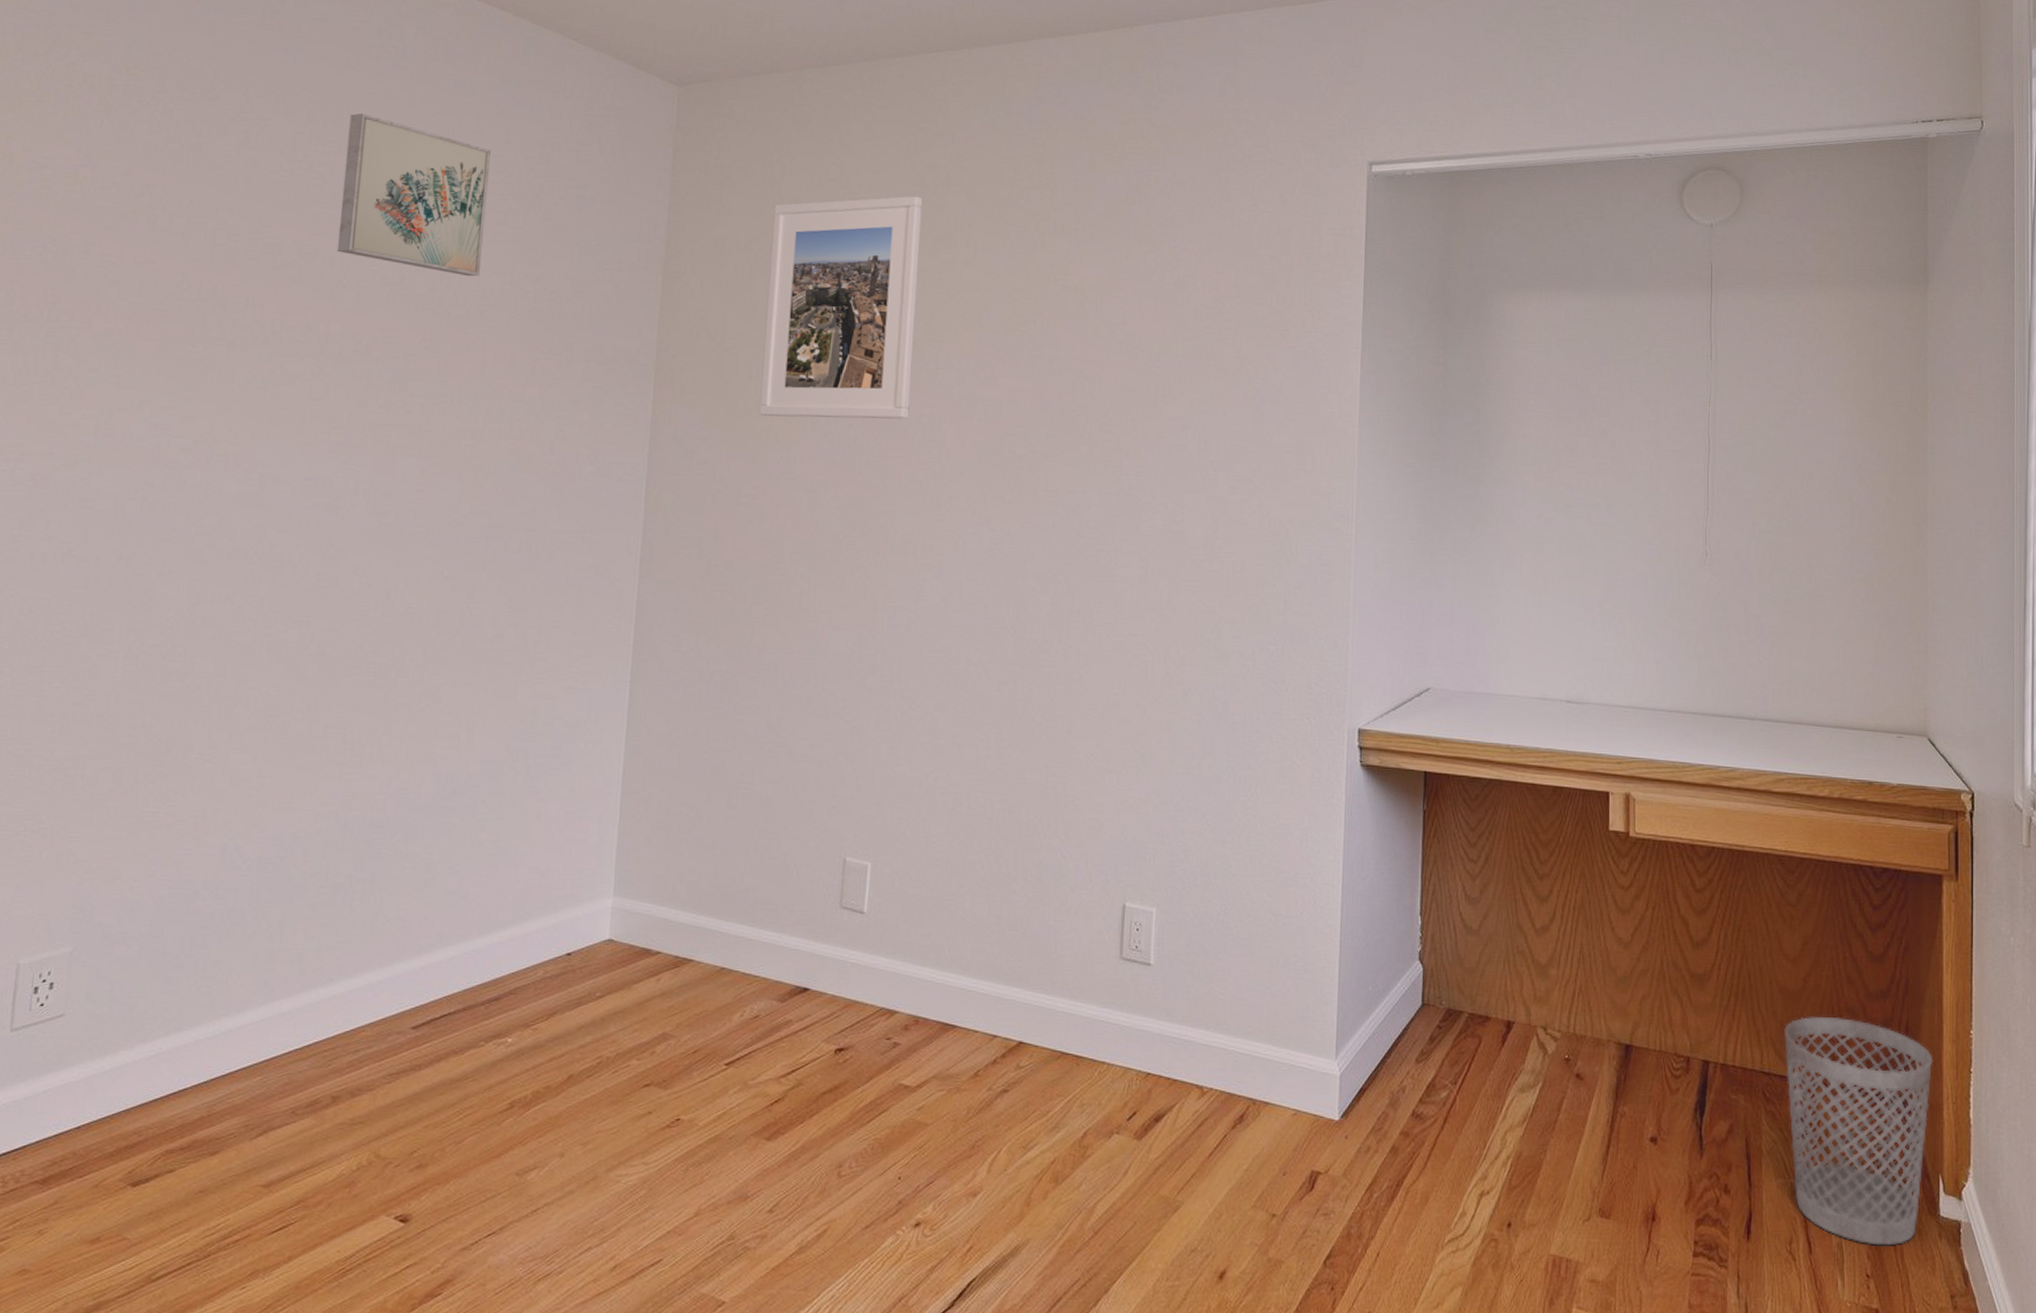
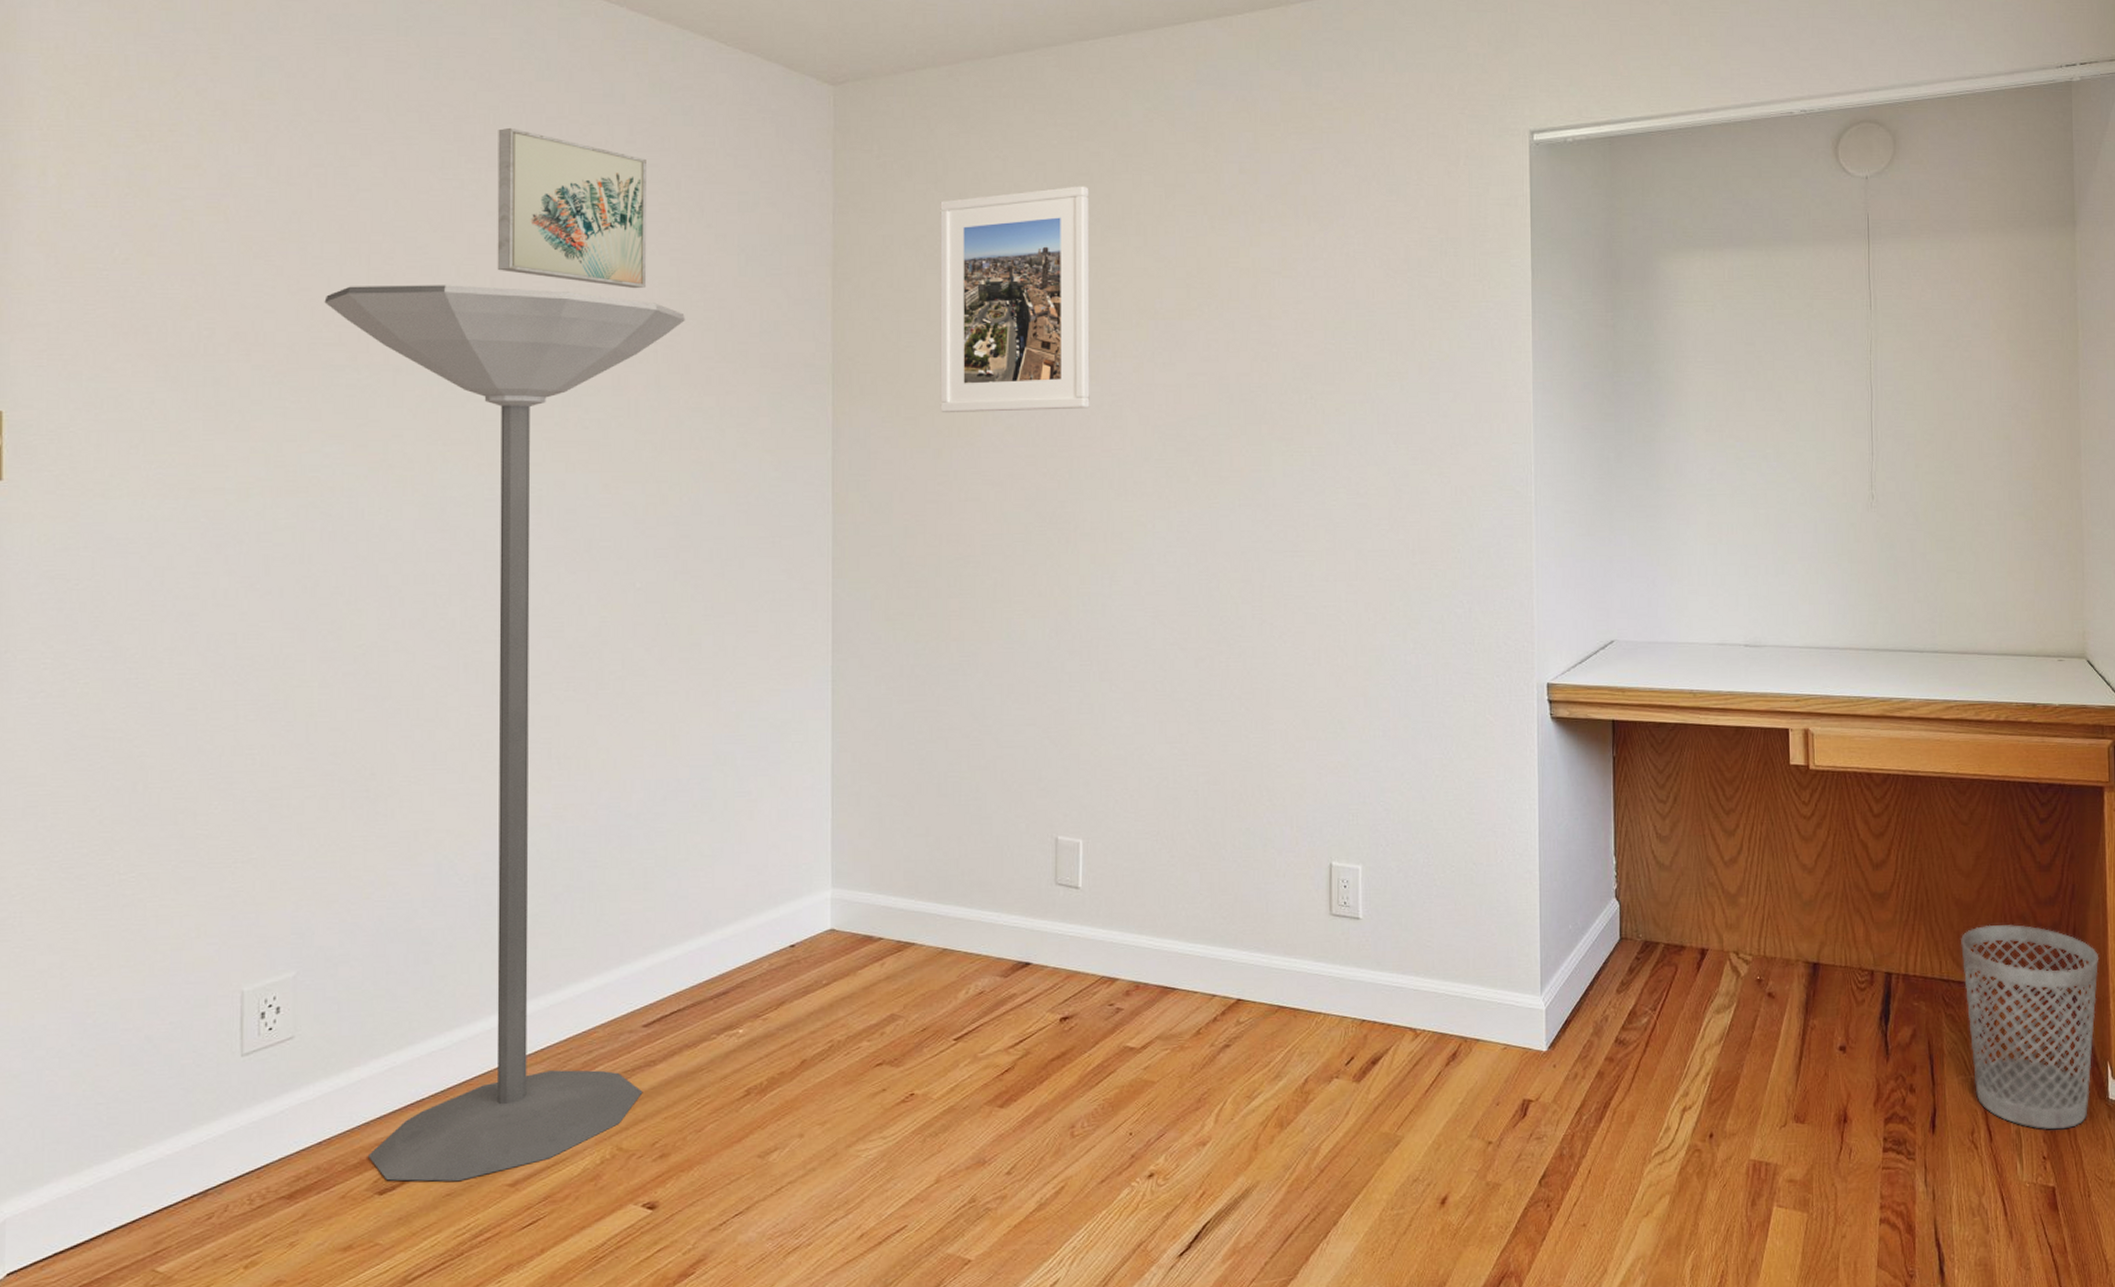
floor lamp: none [125,260,515,1179] -> present [324,285,685,1182]

